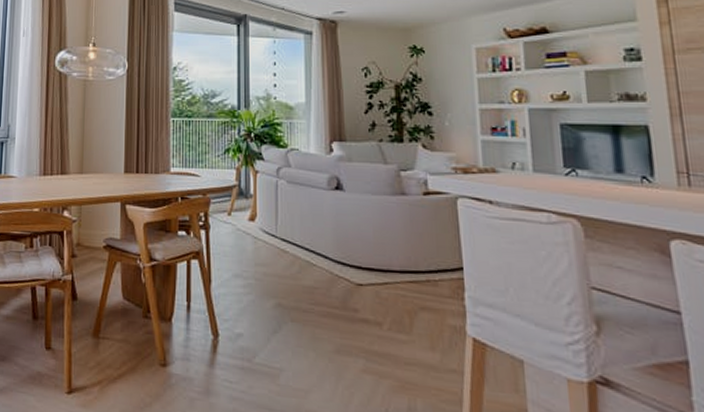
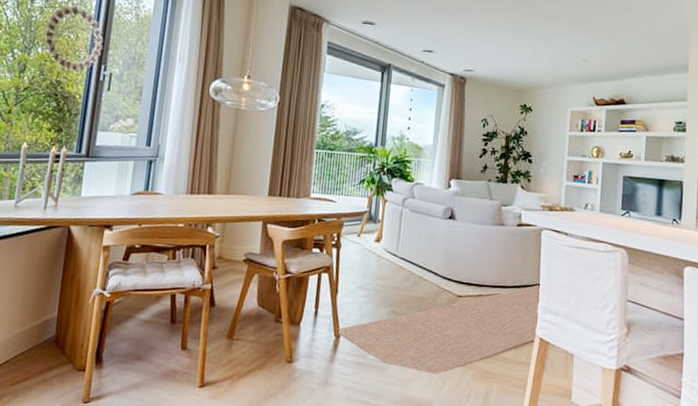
rug: none [215,267,468,384] -> present [337,284,541,374]

